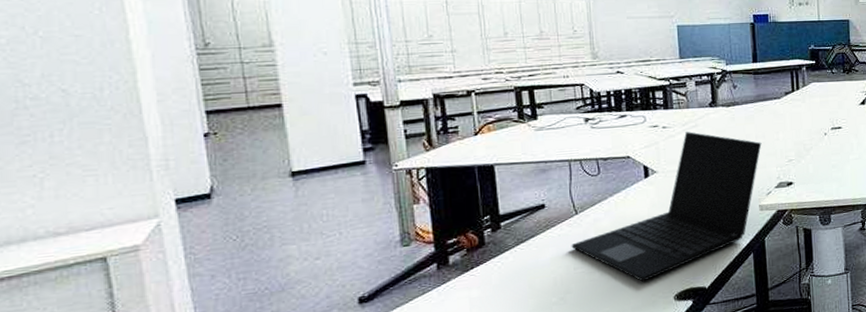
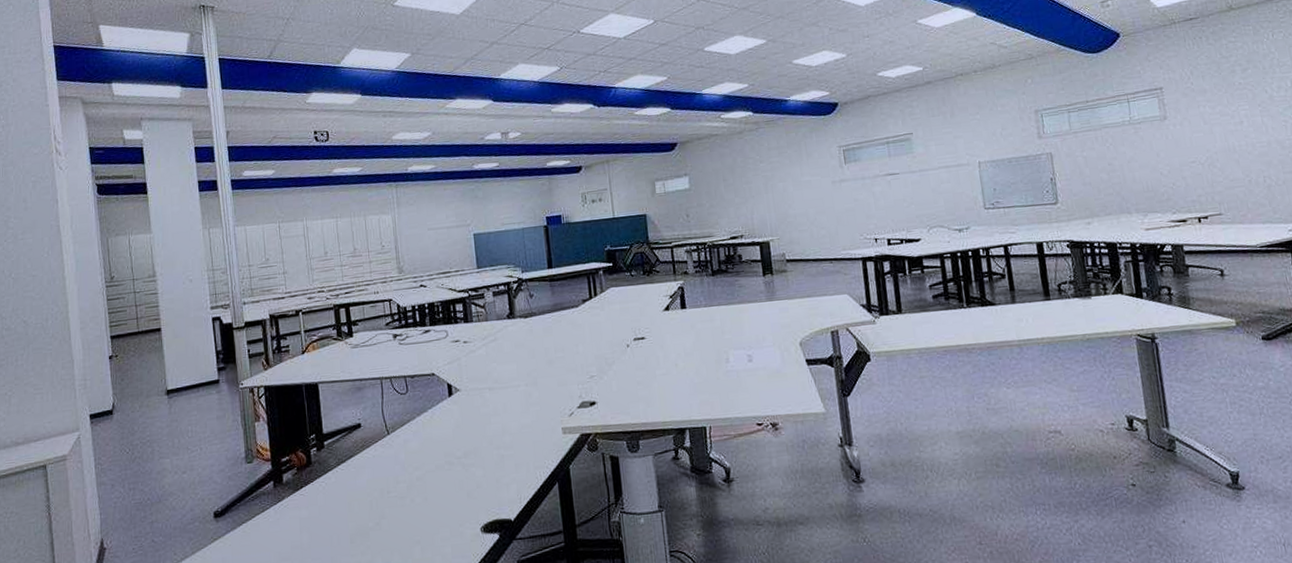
laptop: present [571,132,762,282] -> none [384,346,561,510]

